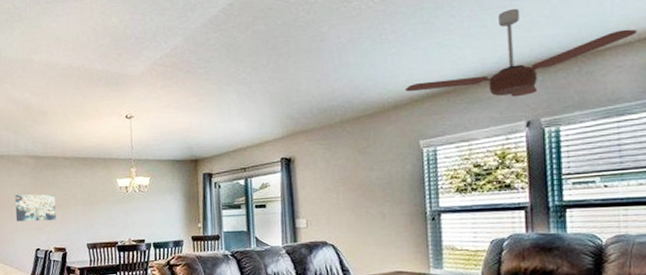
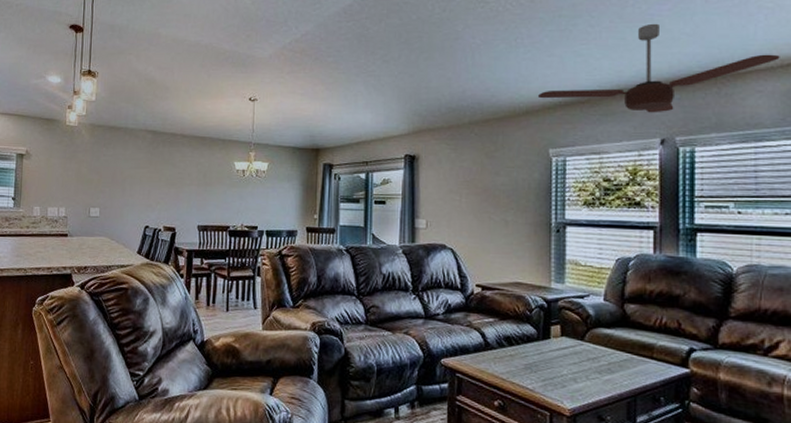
wall art: present [15,194,56,222] -> none [127,168,170,199]

